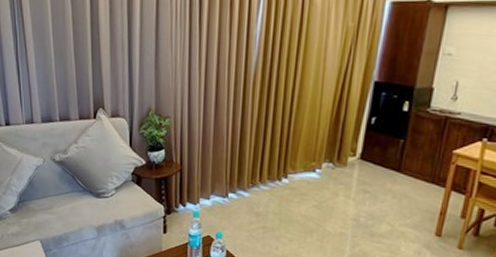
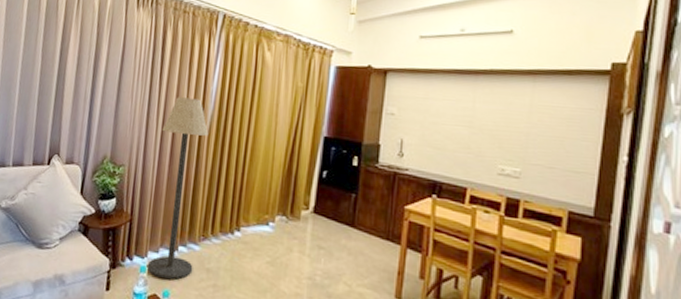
floor lamp: none [199,43,254,223] -> present [146,97,209,279]

